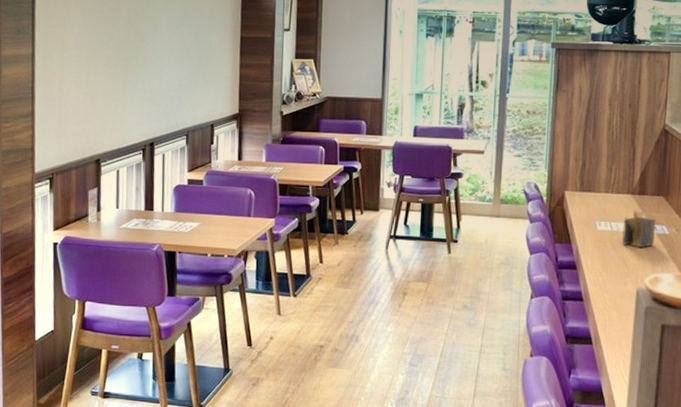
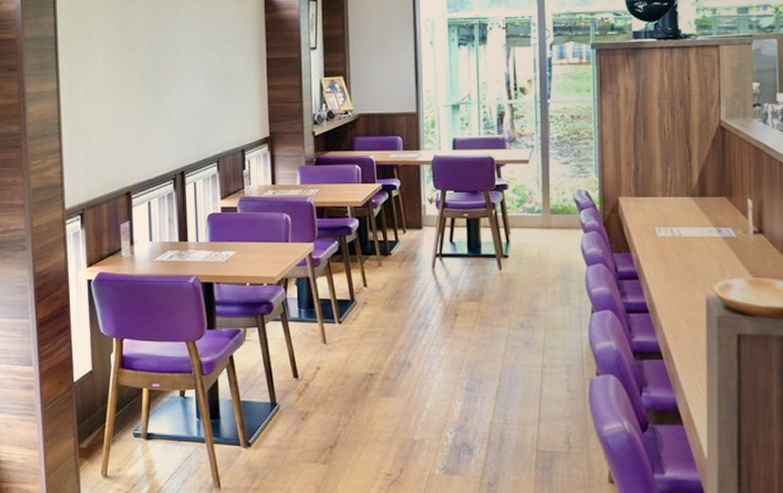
napkin holder: present [621,210,656,247] -> none [684,213,721,252]

